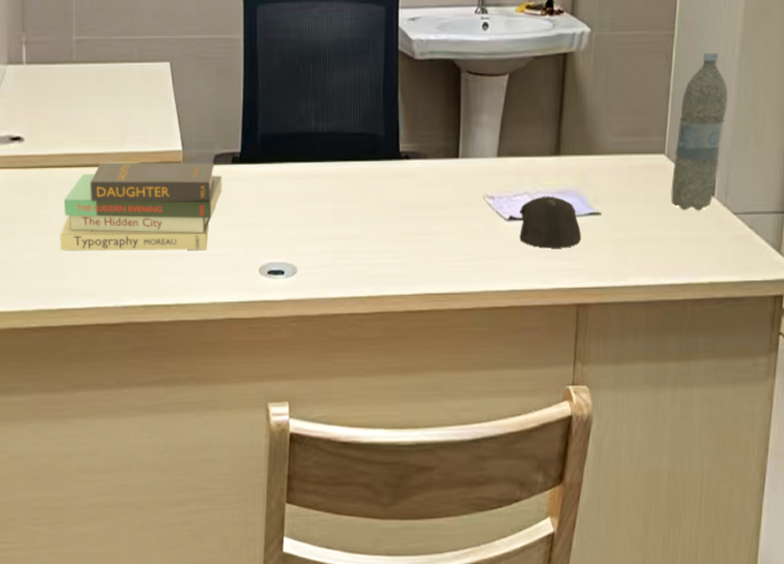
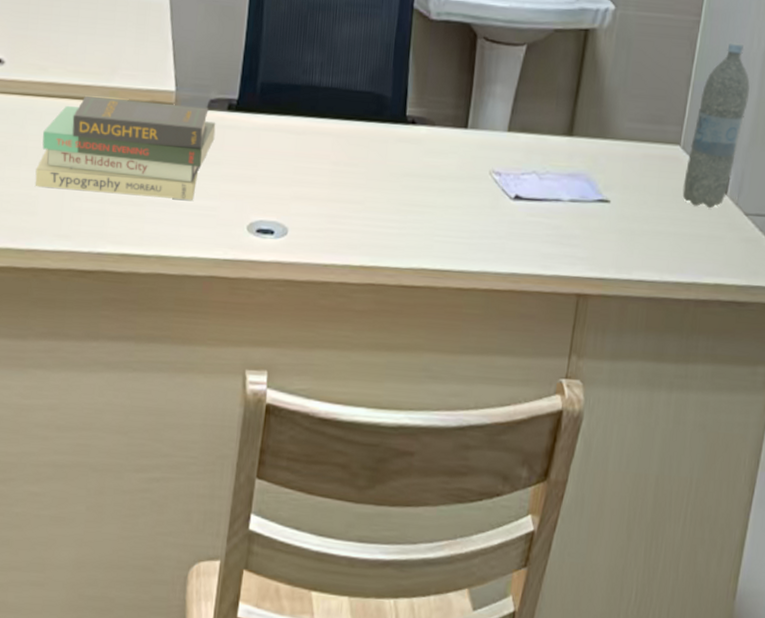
computer mouse: present [520,196,581,248] -> none [524,177,588,234]

